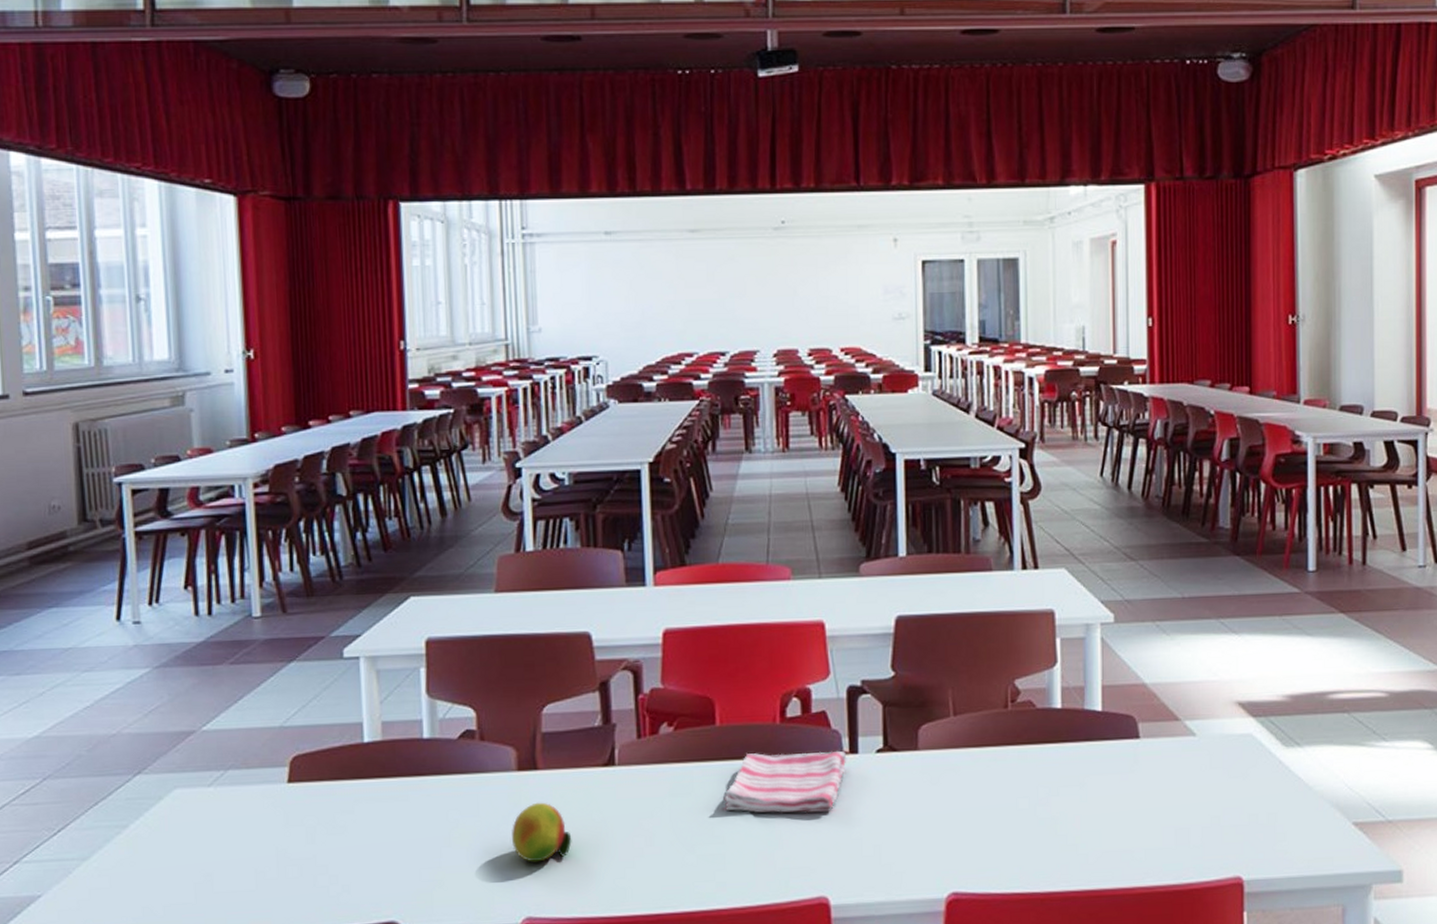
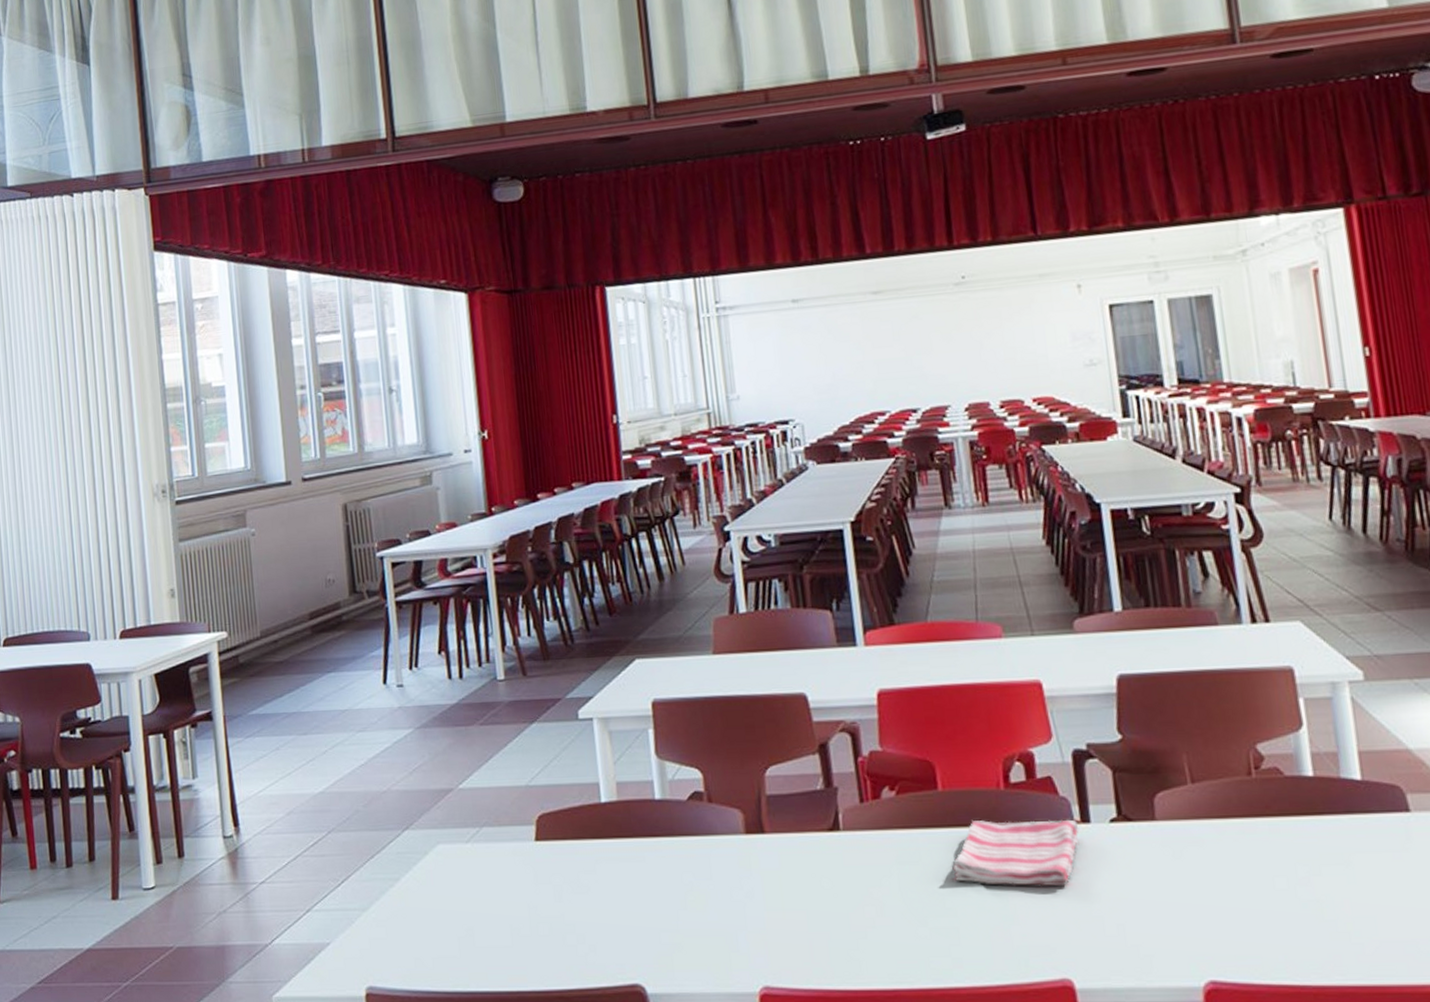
fruit: present [512,802,572,863] -> none [744,867,803,929]

